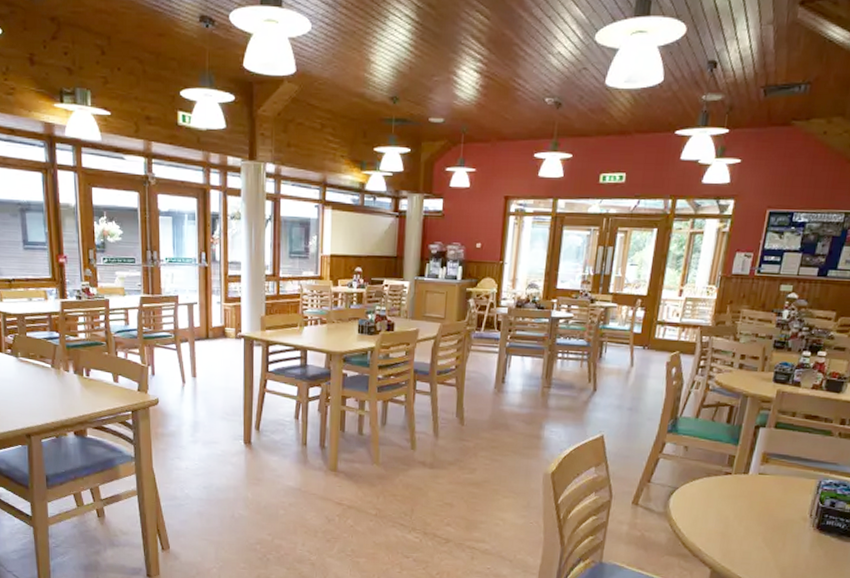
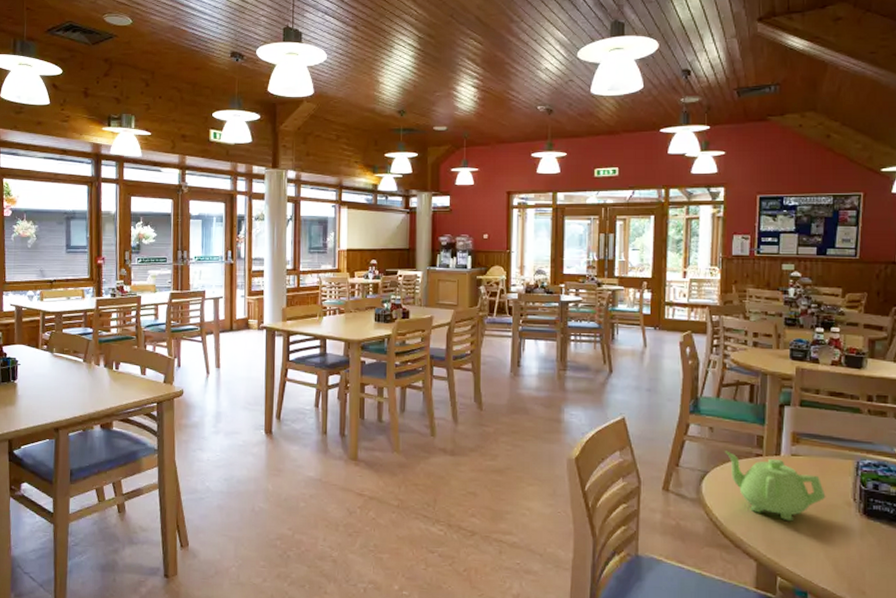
teapot: none [695,468,785,534] -> present [724,450,826,522]

